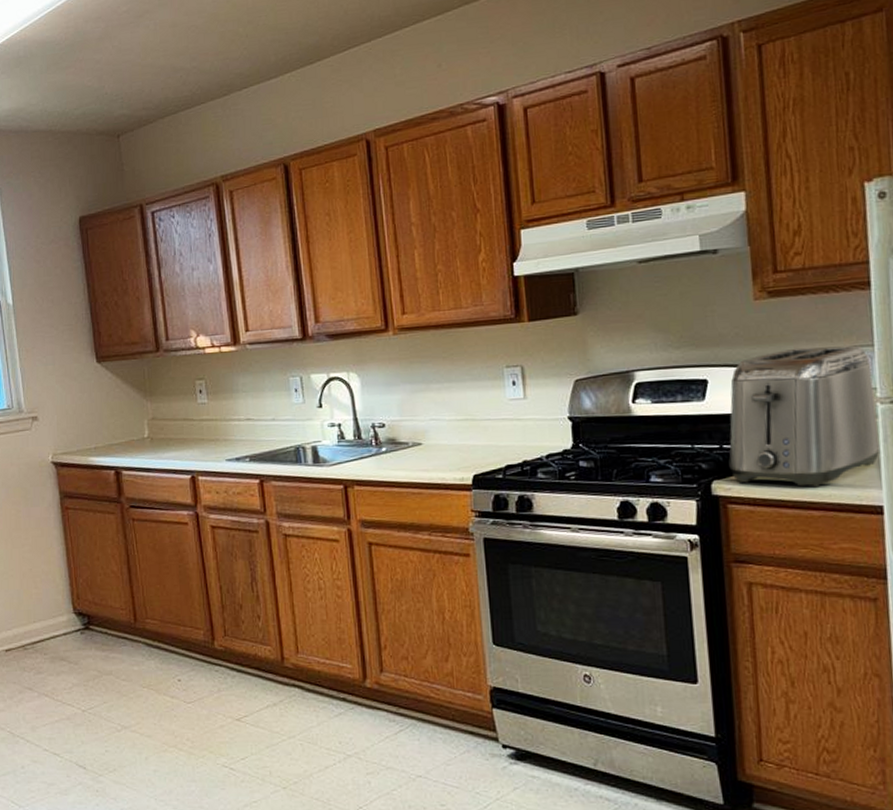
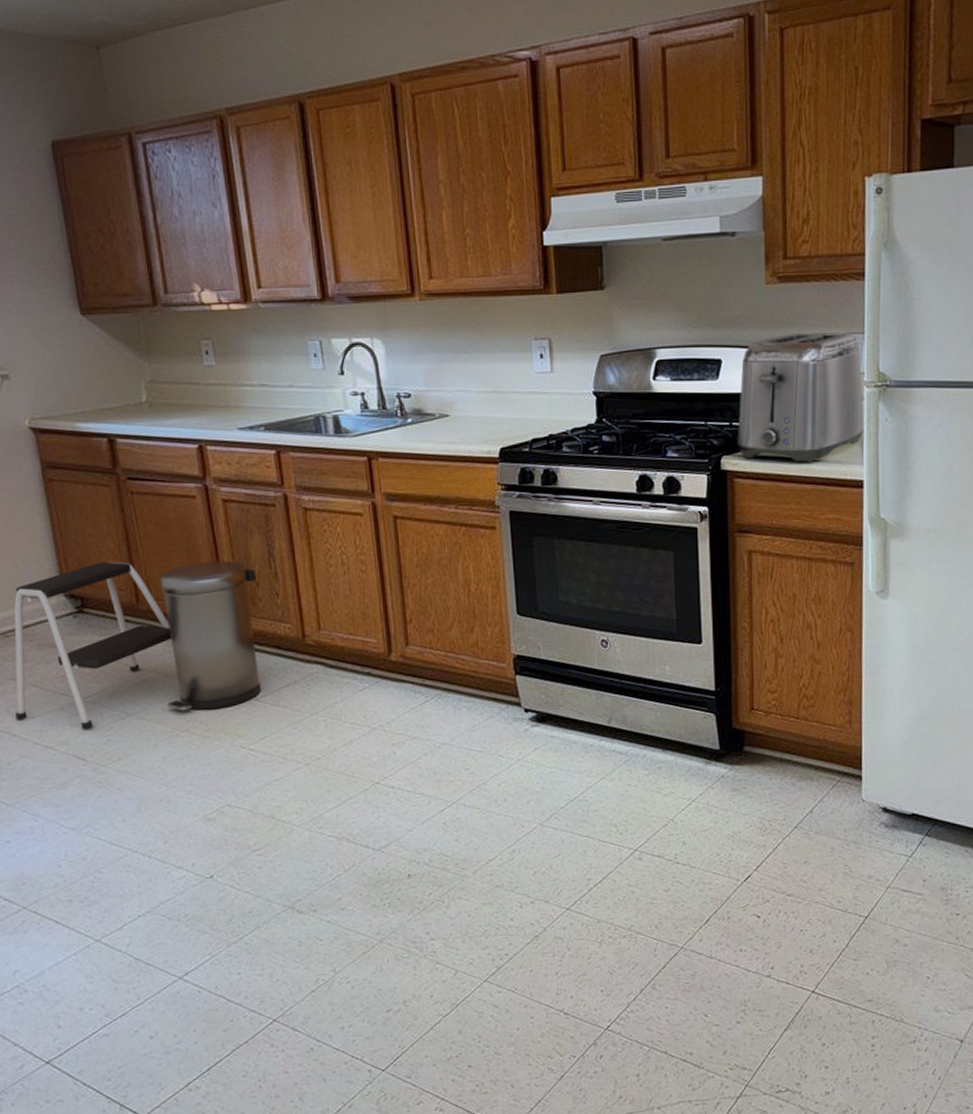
step stool: none [30,582,164,739] -> present [13,561,173,729]
pedal bin: none [155,583,242,727] -> present [160,560,261,711]

